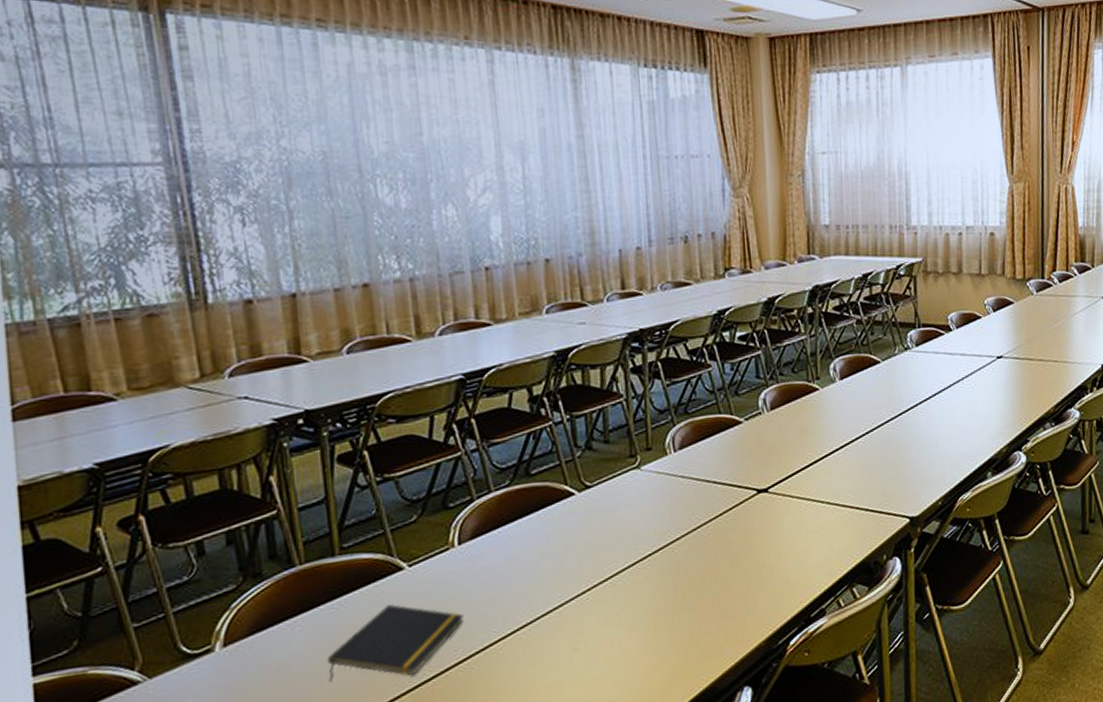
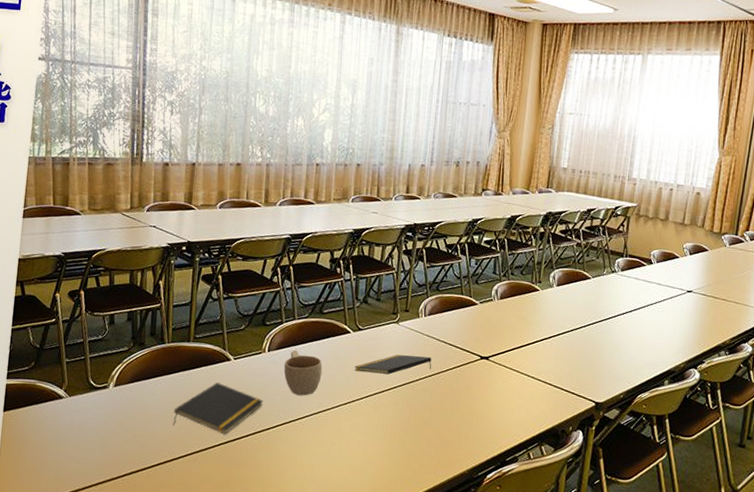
cup: none [486,533,544,597] -> present [284,349,323,396]
notepad: none [588,504,696,546] -> present [354,355,432,375]

